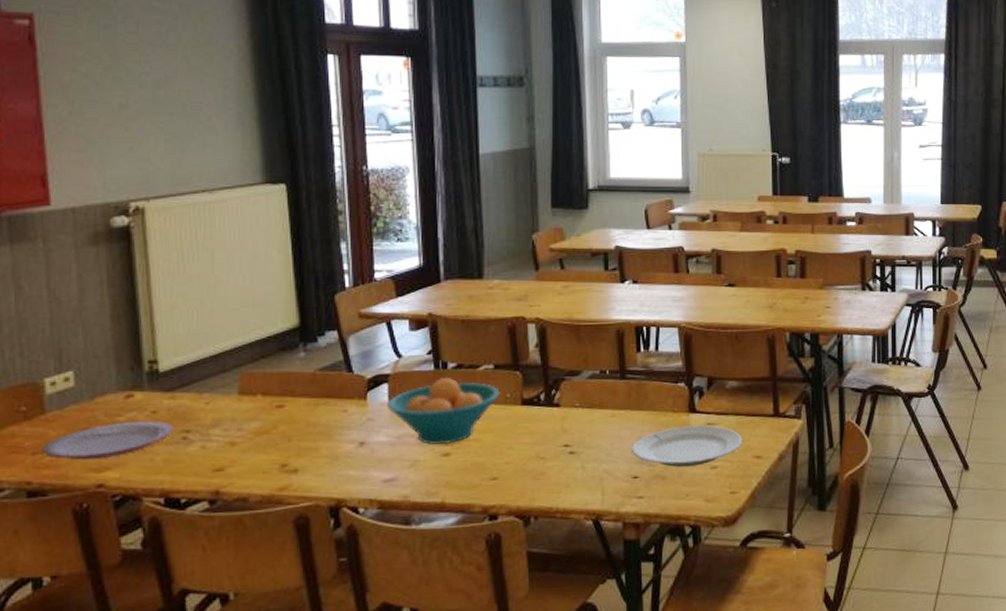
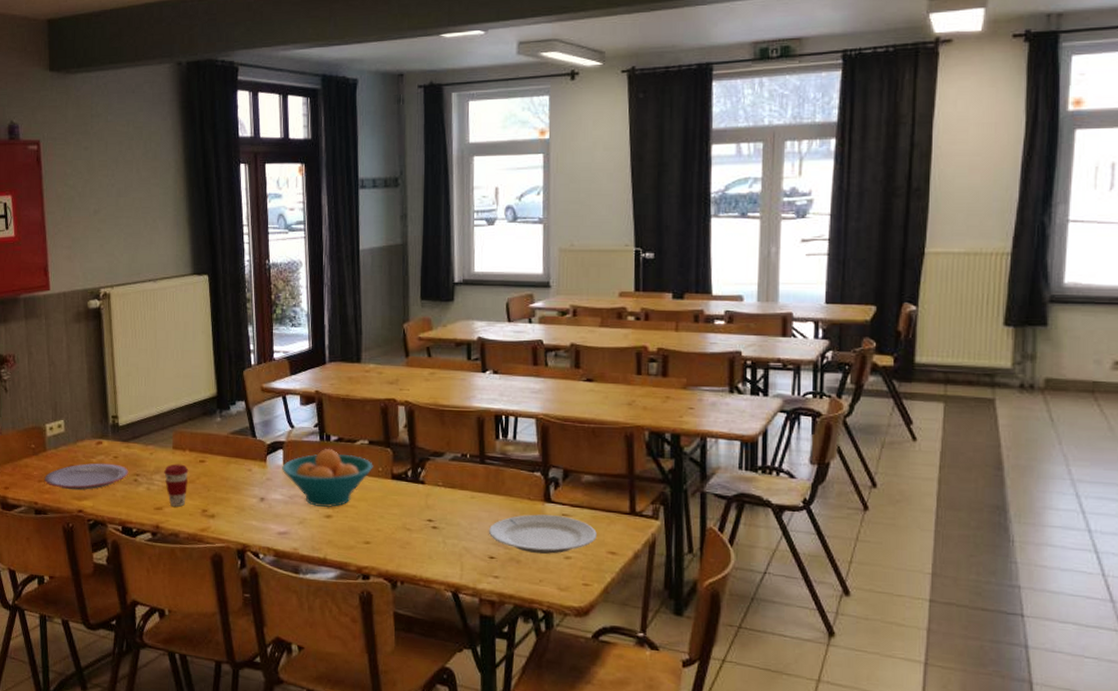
coffee cup: none [225,412,261,465] -> present [163,464,189,507]

